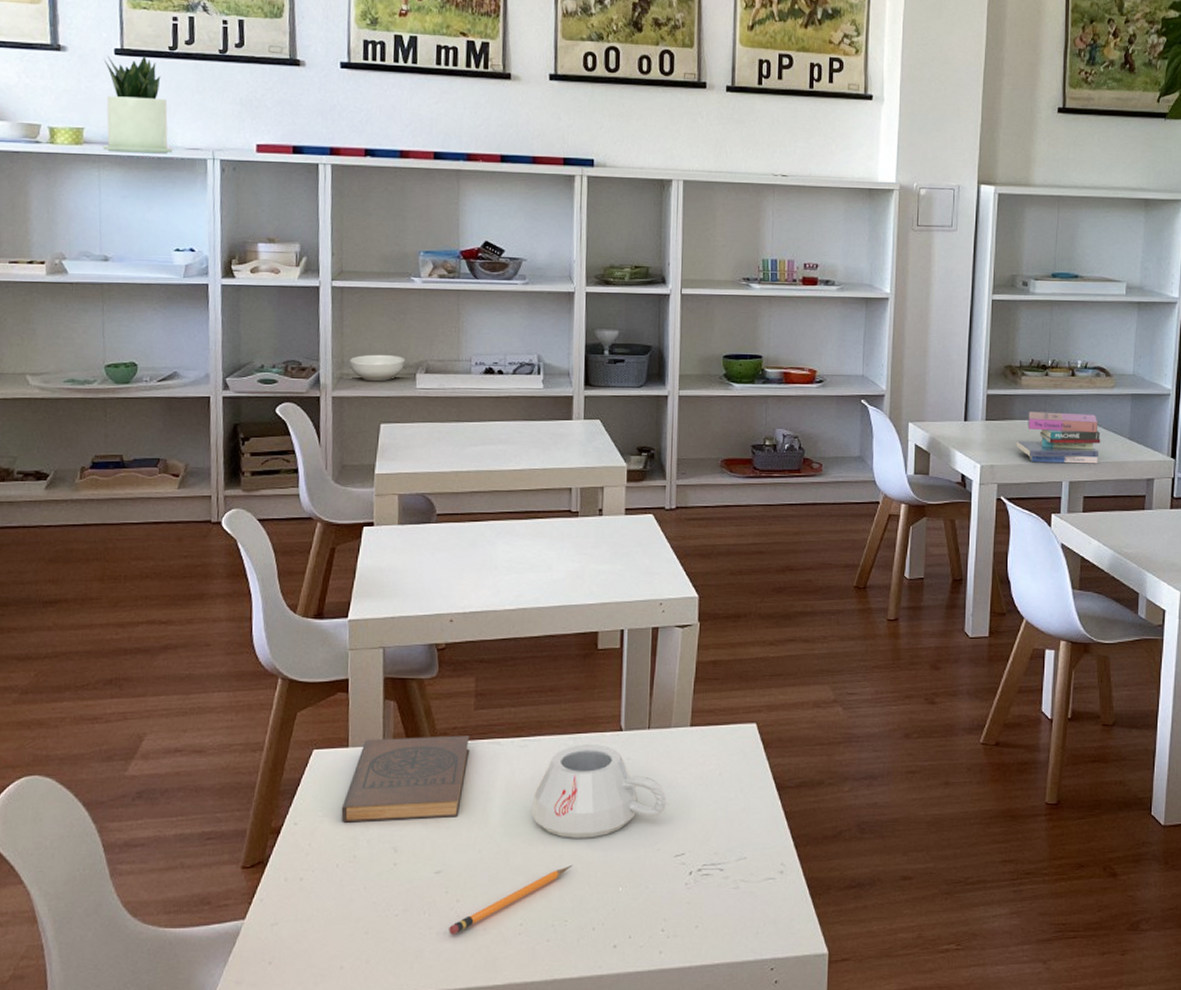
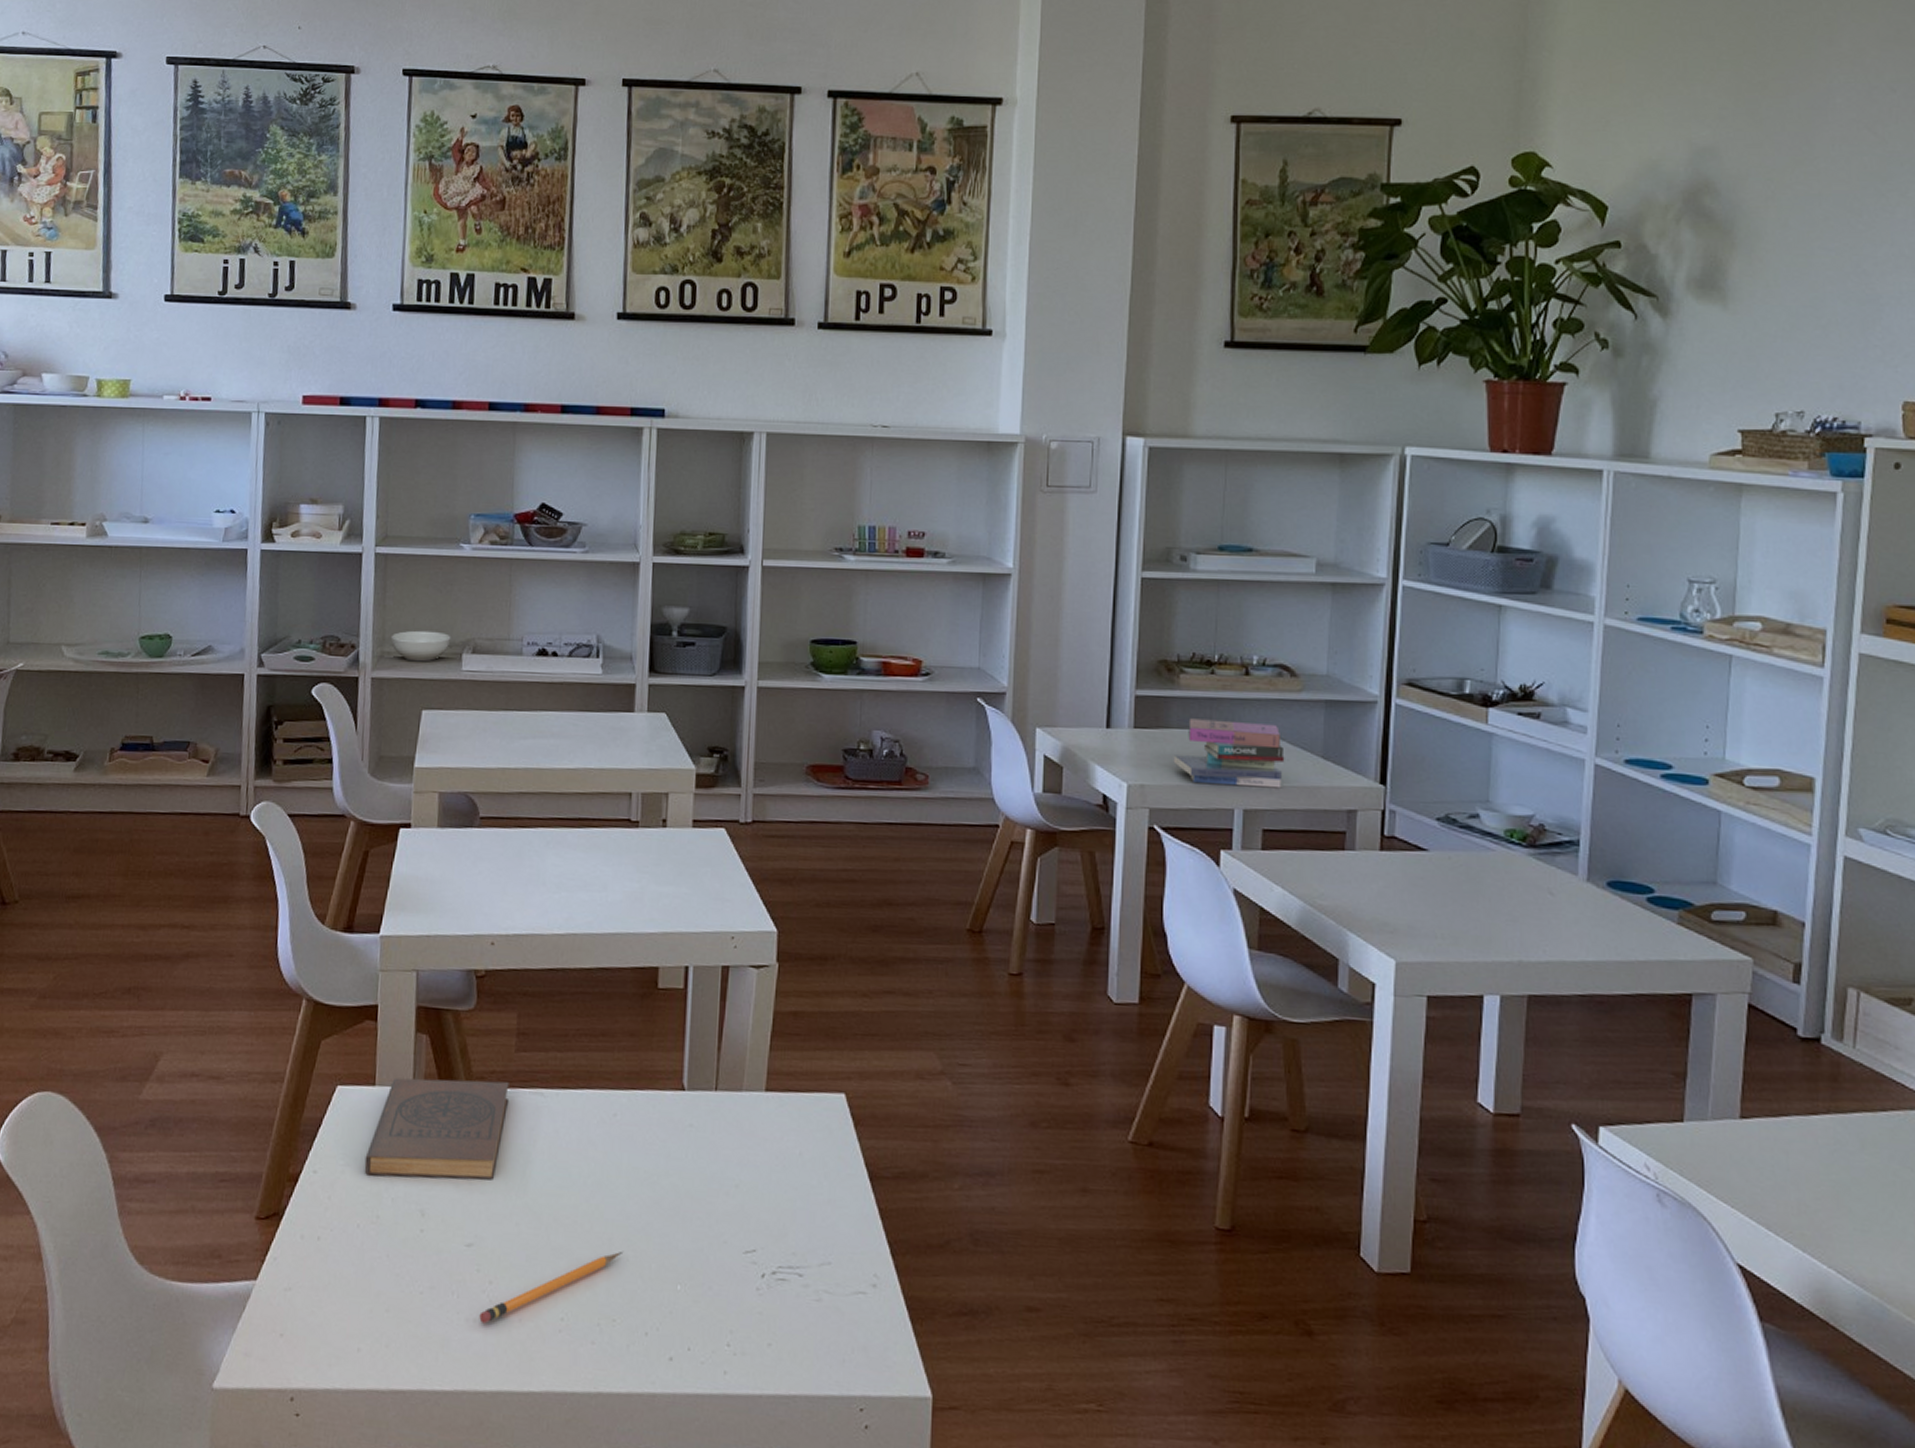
planter: present [102,56,174,154] -> none [147,302,219,407]
cup: present [532,745,667,838] -> none [577,1103,736,1221]

